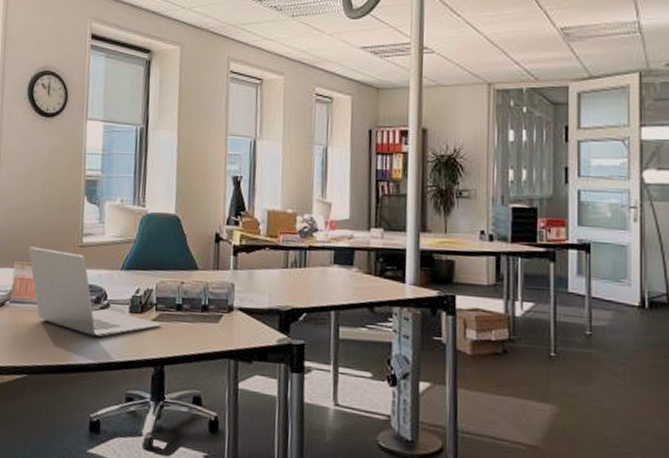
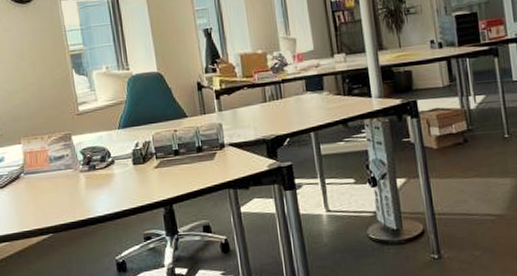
laptop: present [28,246,161,337] -> none [30,121,164,190]

